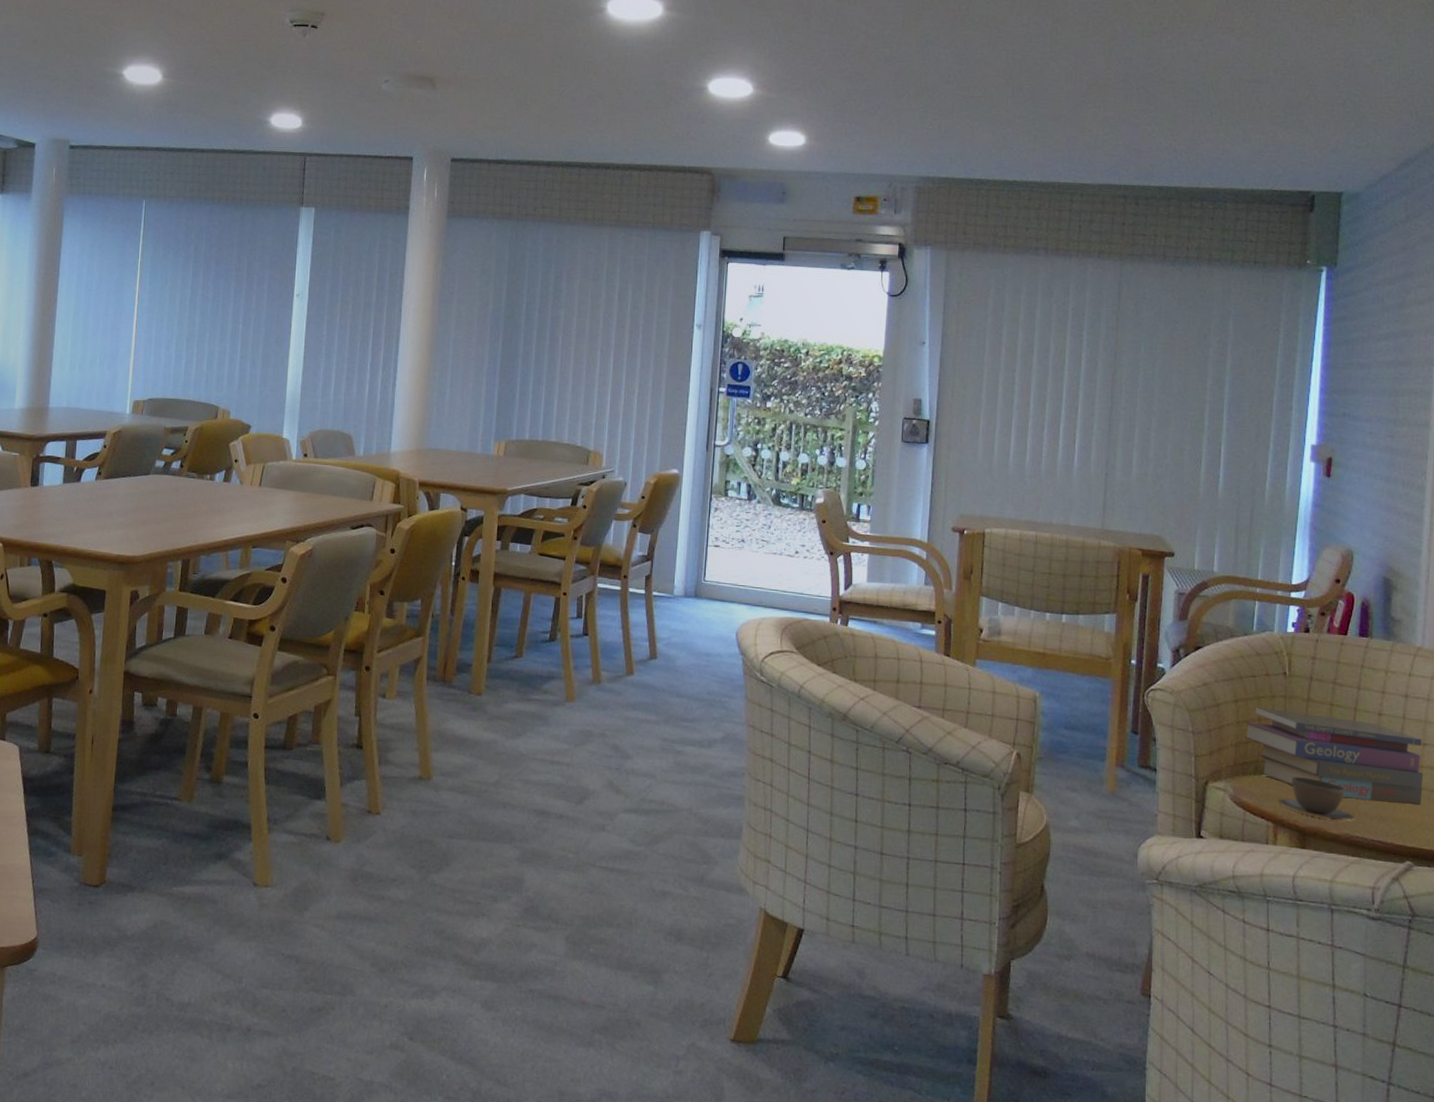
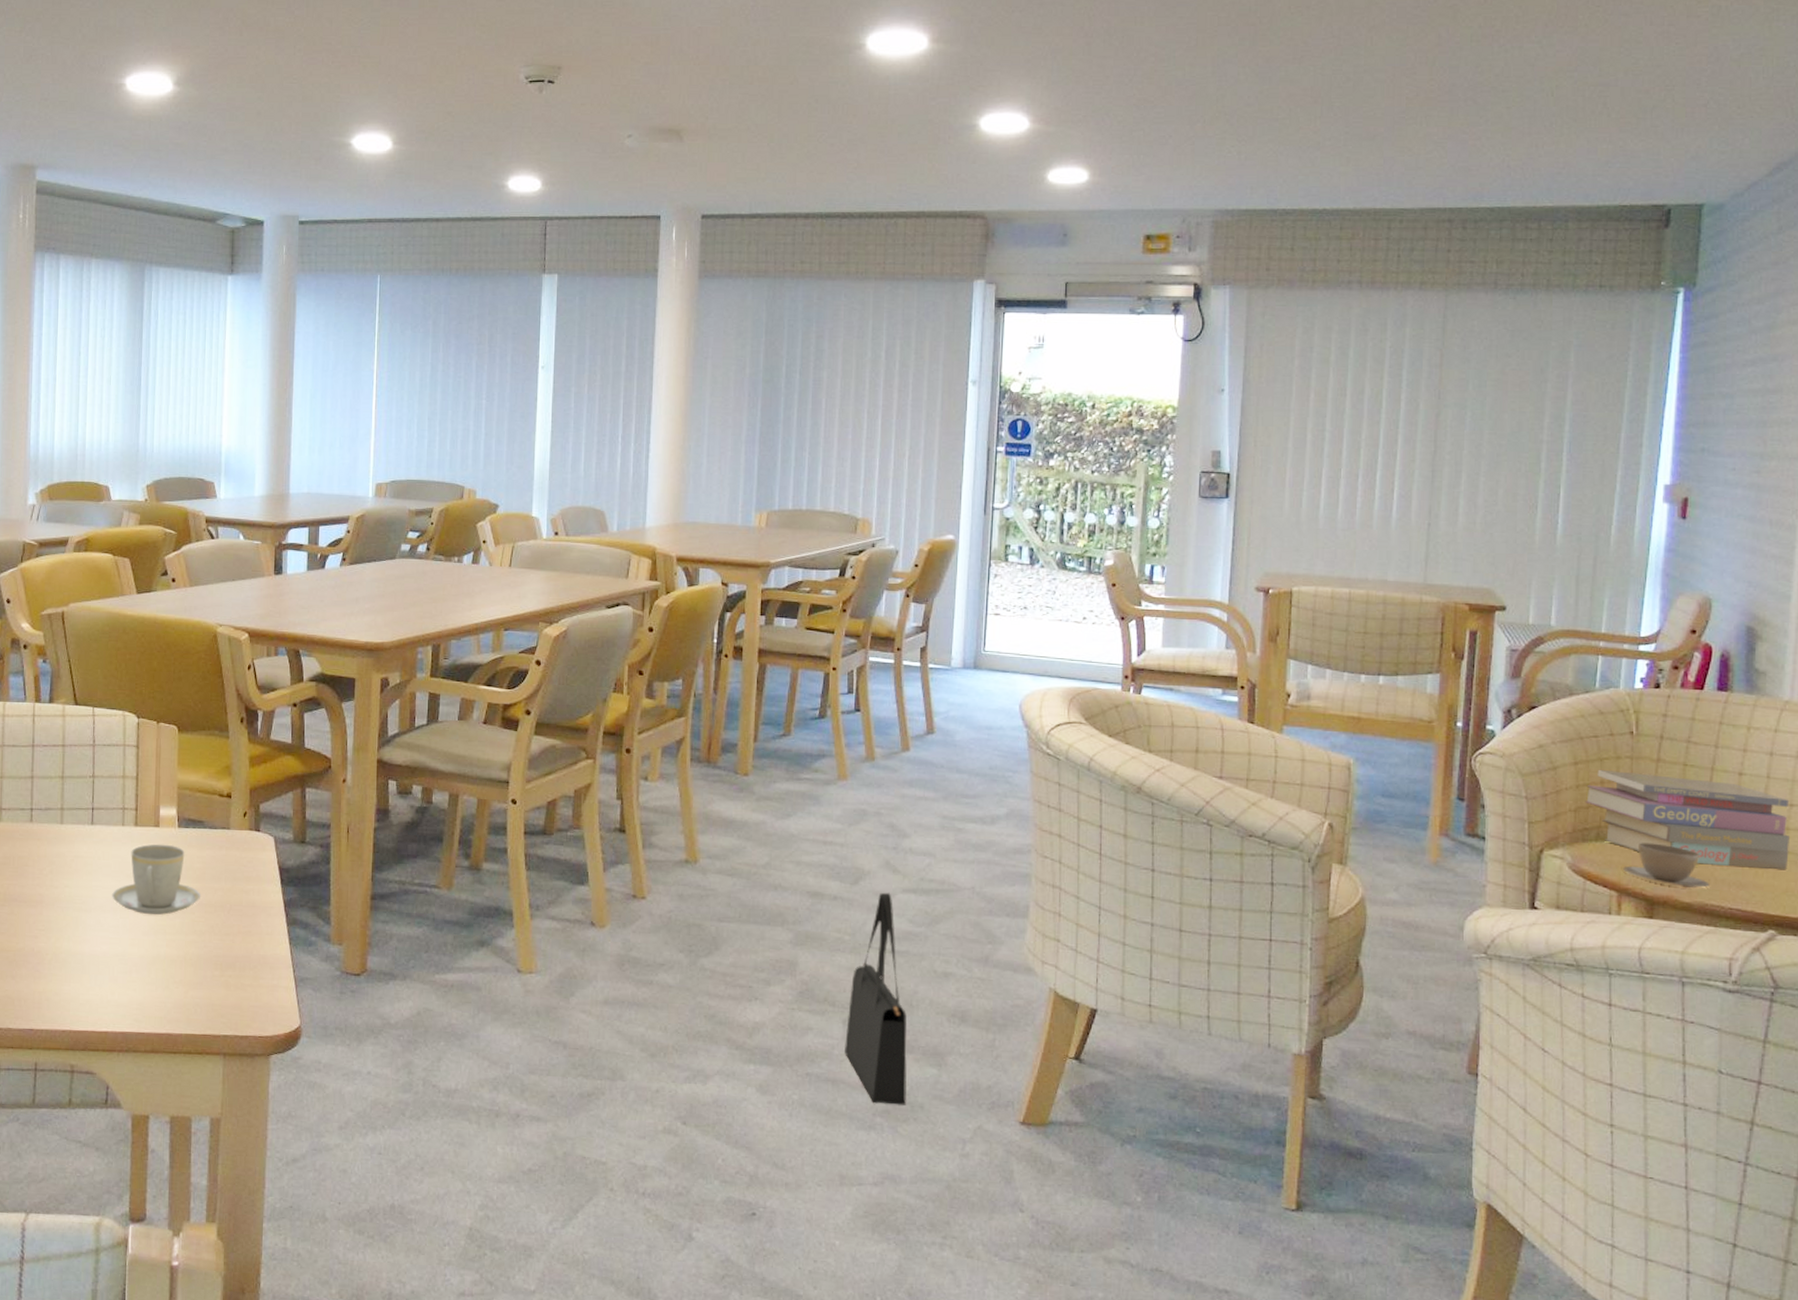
tote bag: none [566,812,626,1022] -> present [845,892,907,1105]

